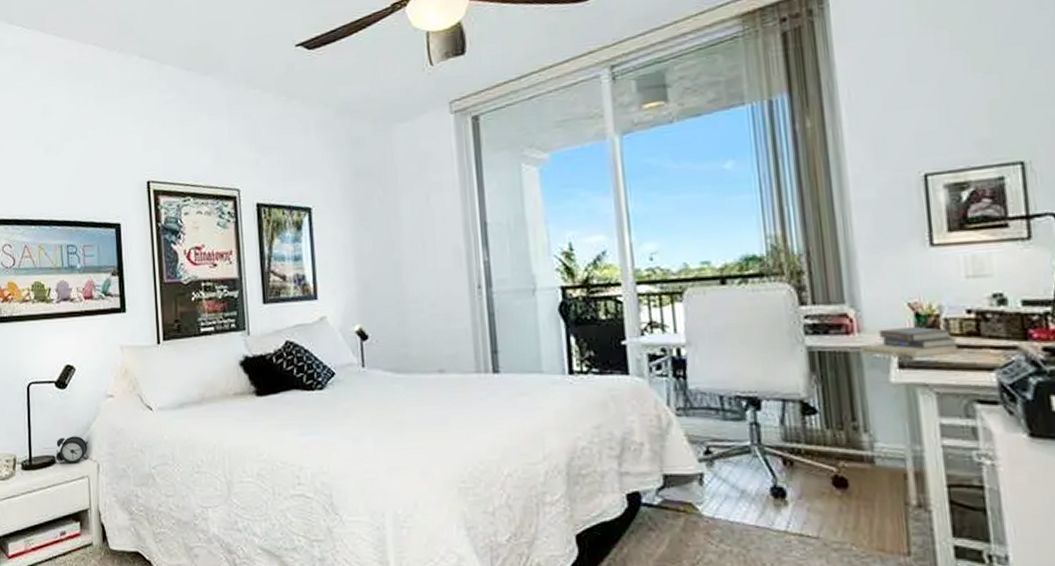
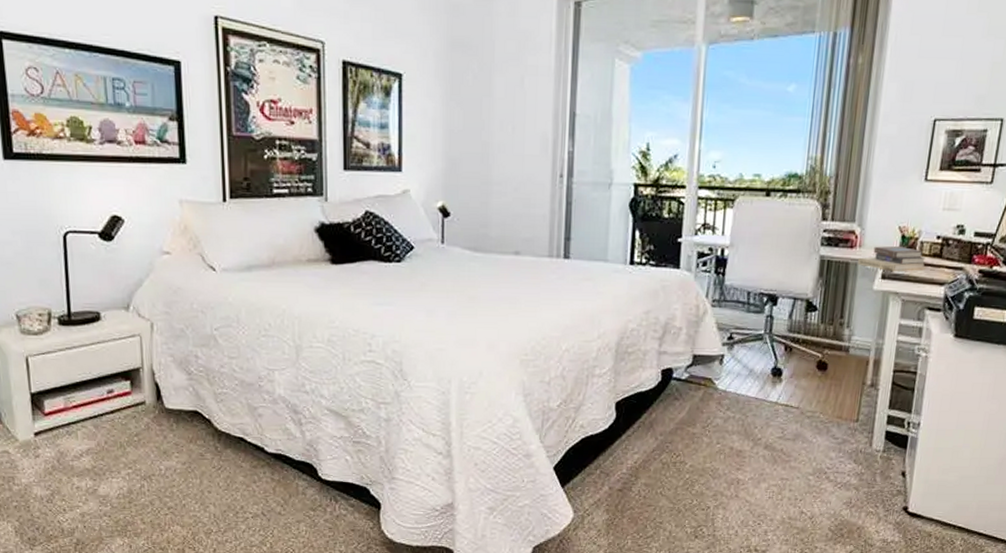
alarm clock: present [55,436,89,463] -> none [99,292,140,321]

